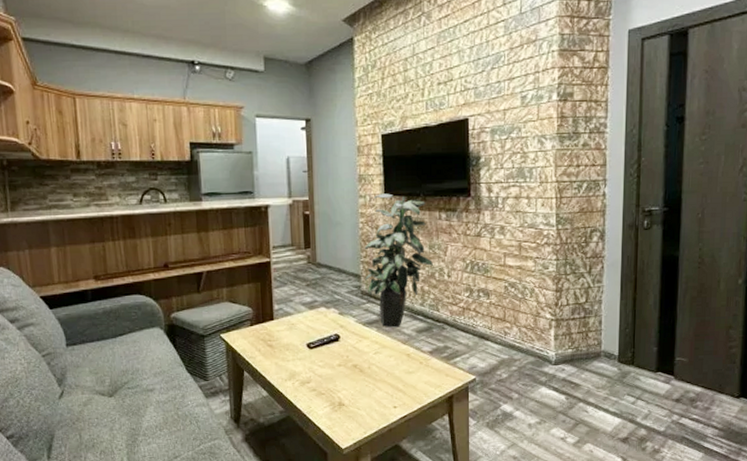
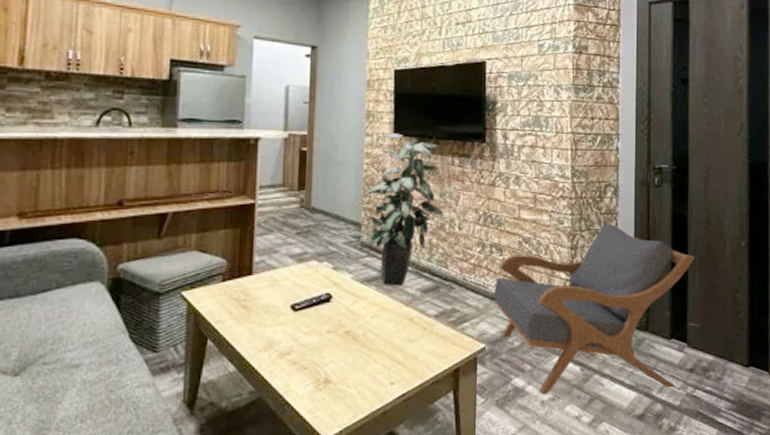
armchair: none [482,267,686,419] -> present [494,223,695,395]

